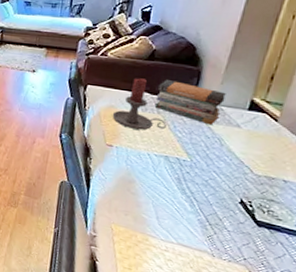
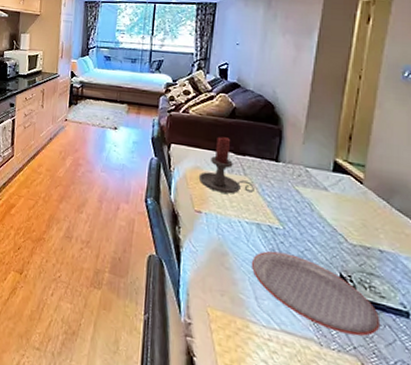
book stack: present [154,80,226,126] -> none [240,139,309,189]
plate: none [155,179,274,251] -> present [251,251,381,336]

